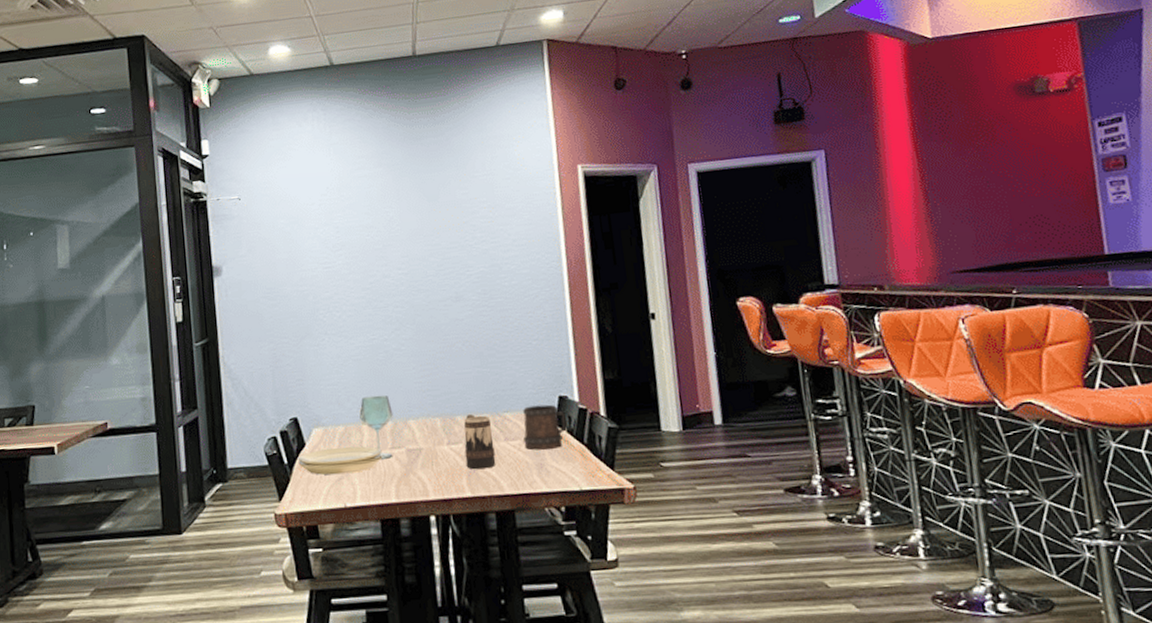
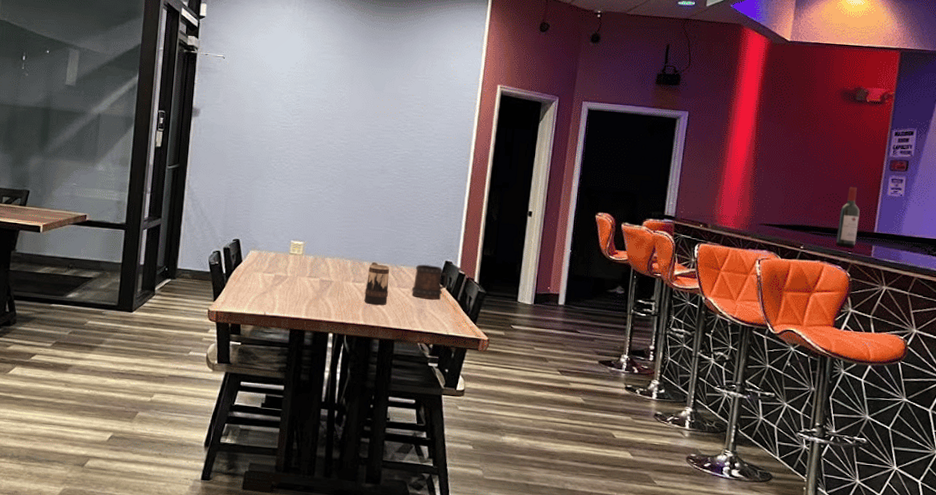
plate: present [297,446,383,475] -> none [233,268,301,290]
wine glass: present [359,395,393,459] -> none [288,233,315,284]
wine bottle: none [1052,201,1085,282] -> present [836,186,860,248]

